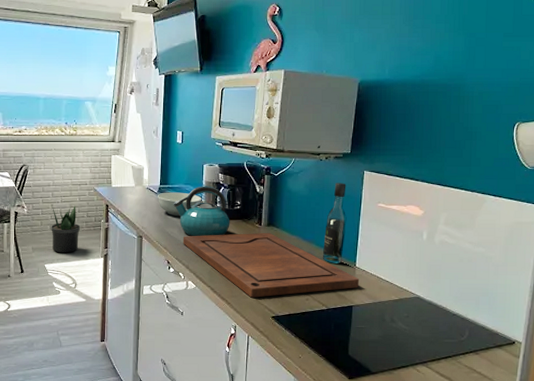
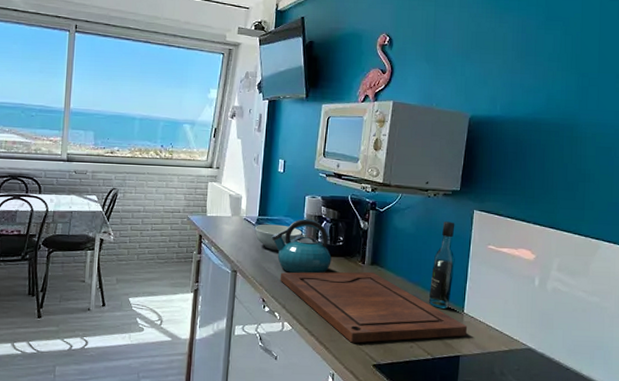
planter: present [51,205,81,253] -> none [138,233,171,286]

